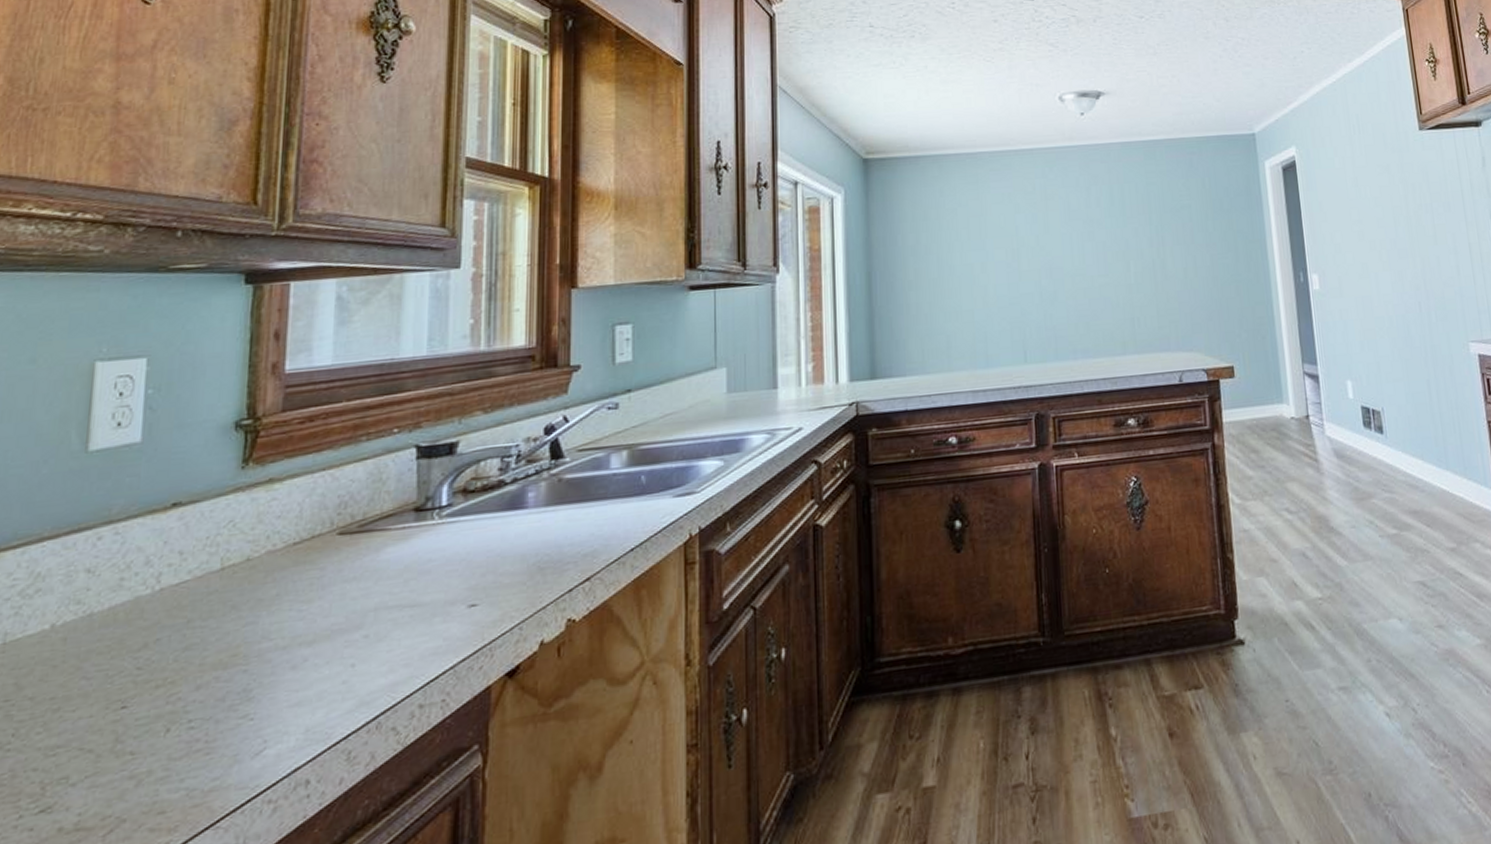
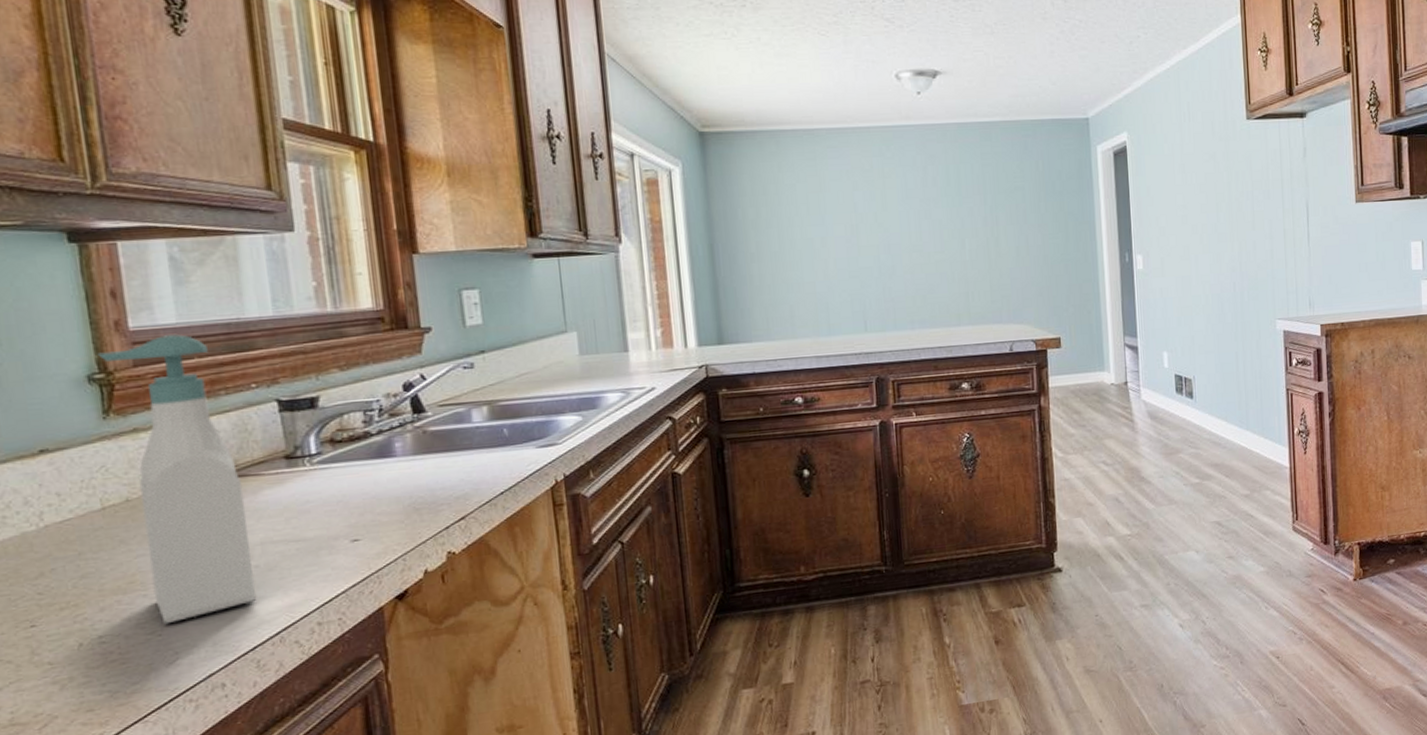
soap bottle: none [250,377,367,706] -> present [97,334,257,625]

